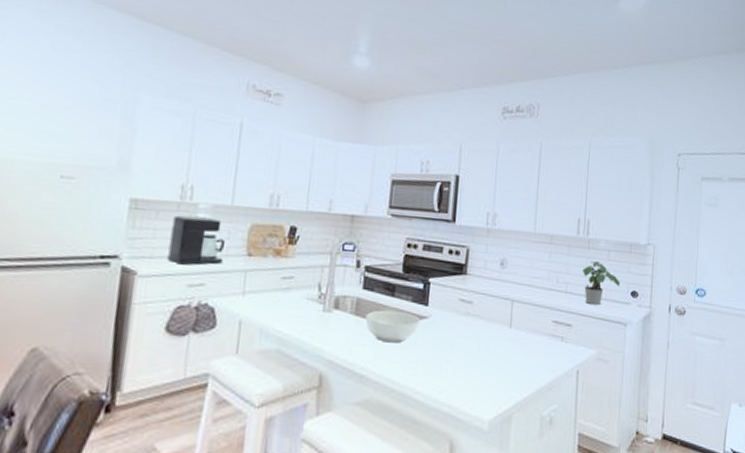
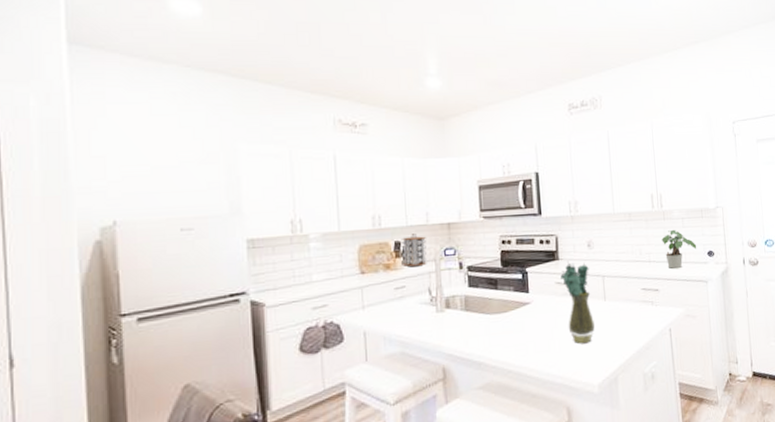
coffee maker: present [167,215,225,266] -> none [289,245,340,291]
spice rack: none [295,221,325,258] -> present [402,233,427,267]
bowl: present [365,310,421,343] -> none [475,301,524,331]
vase: none [465,277,499,373] -> present [560,261,595,344]

